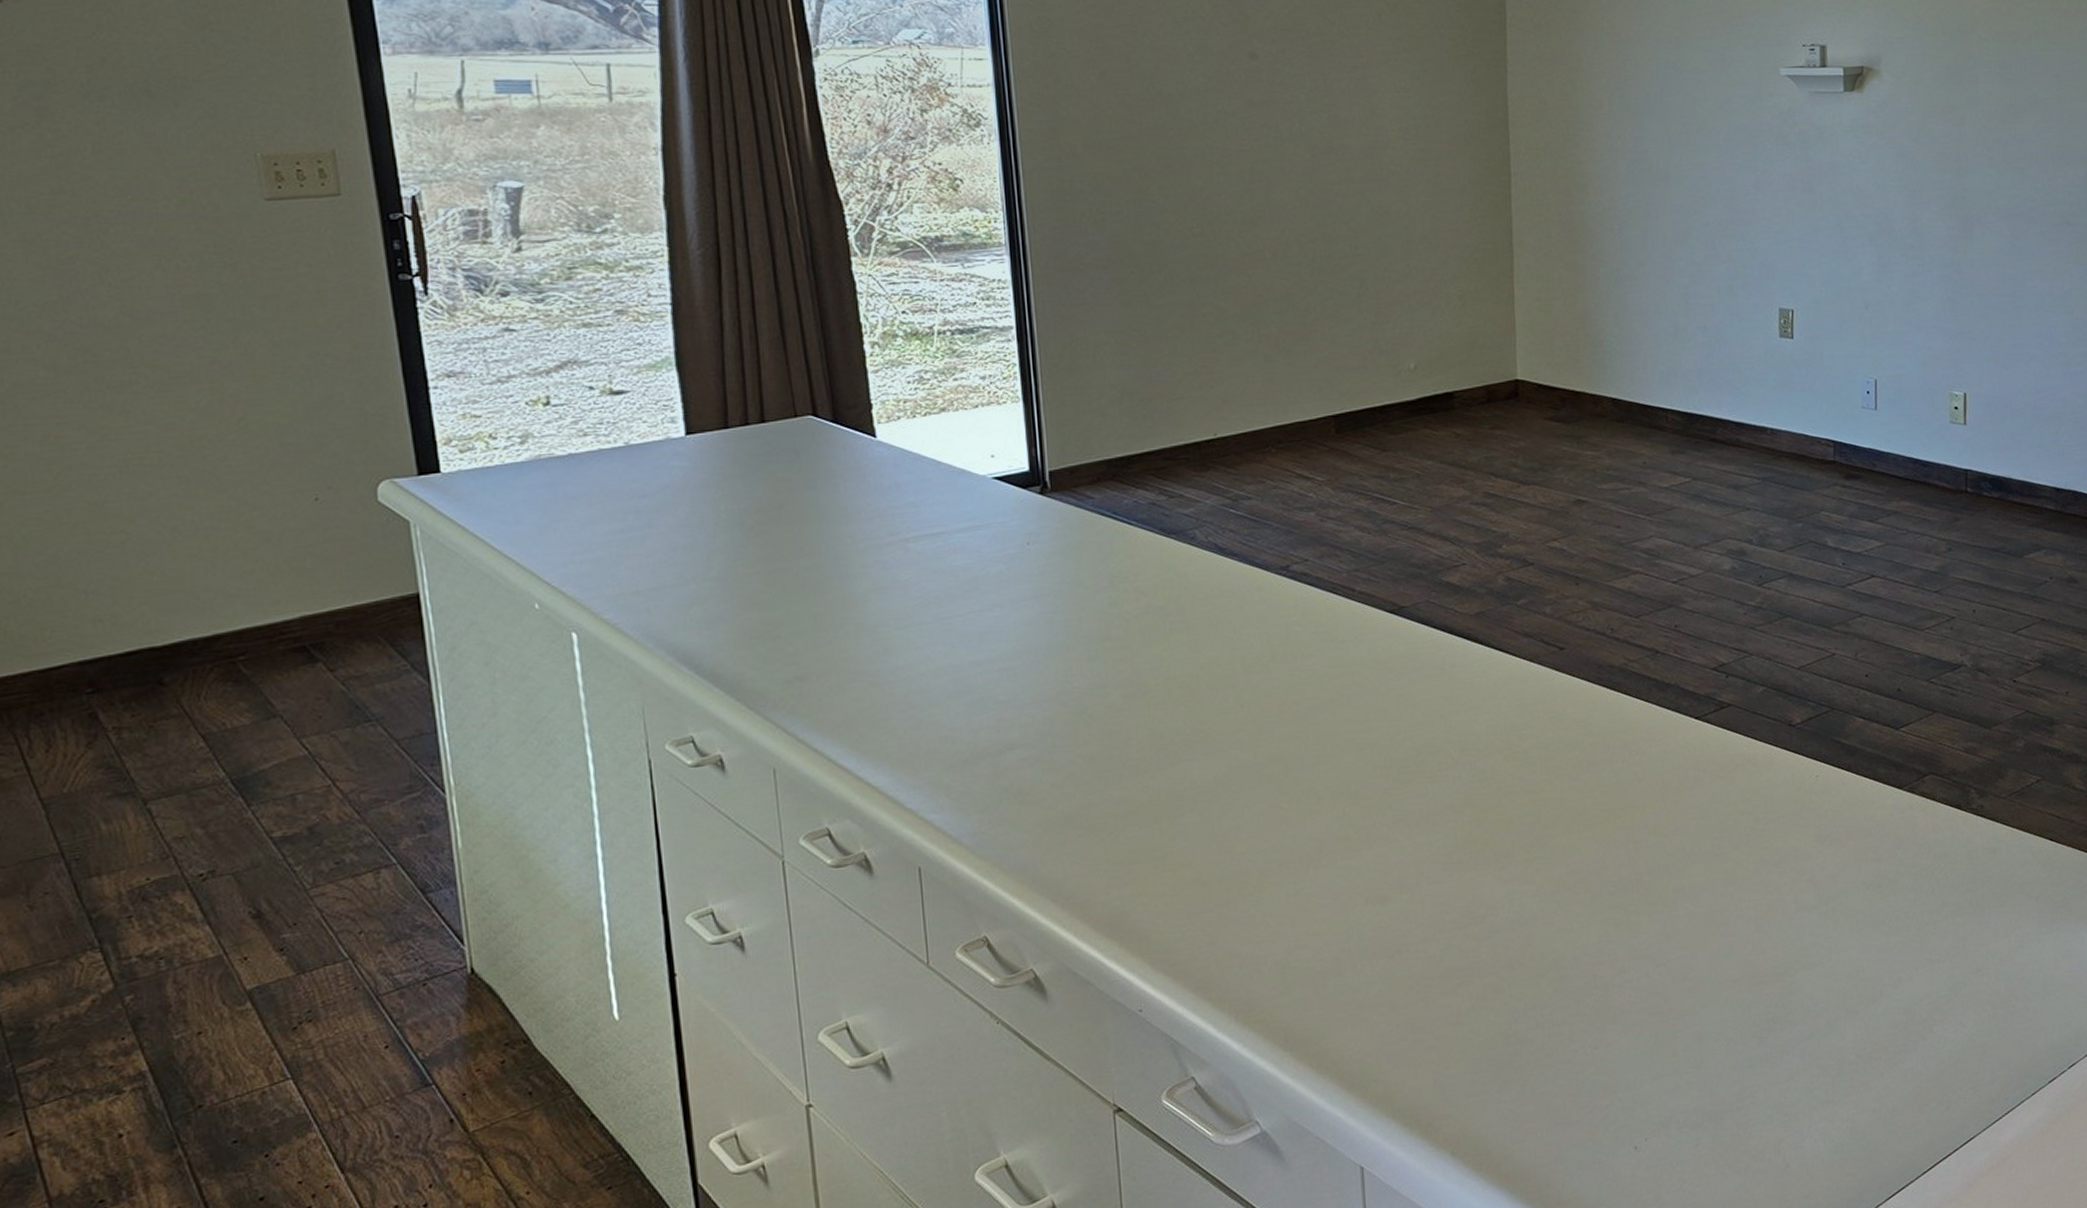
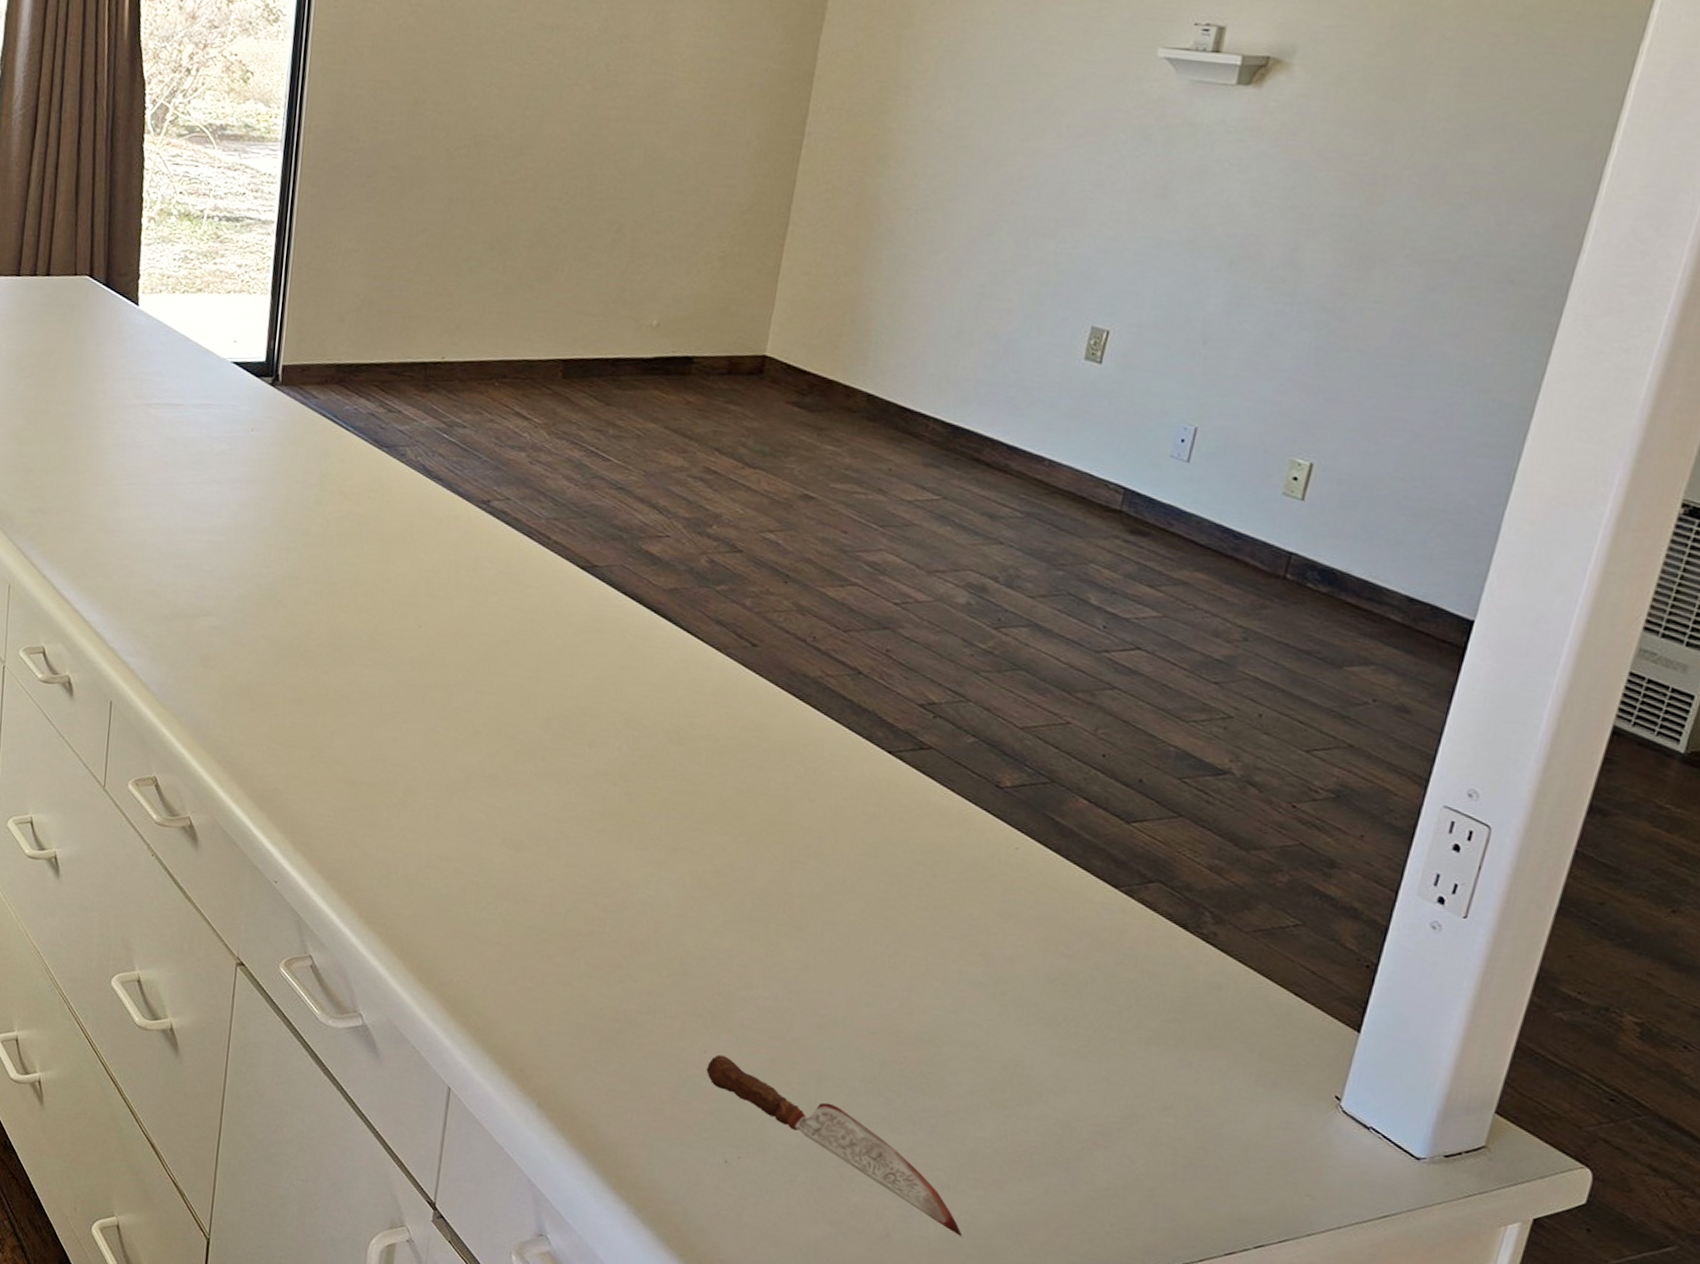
kitchen knife: none [1600,1045,1848,1144] -> present [706,1055,963,1237]

